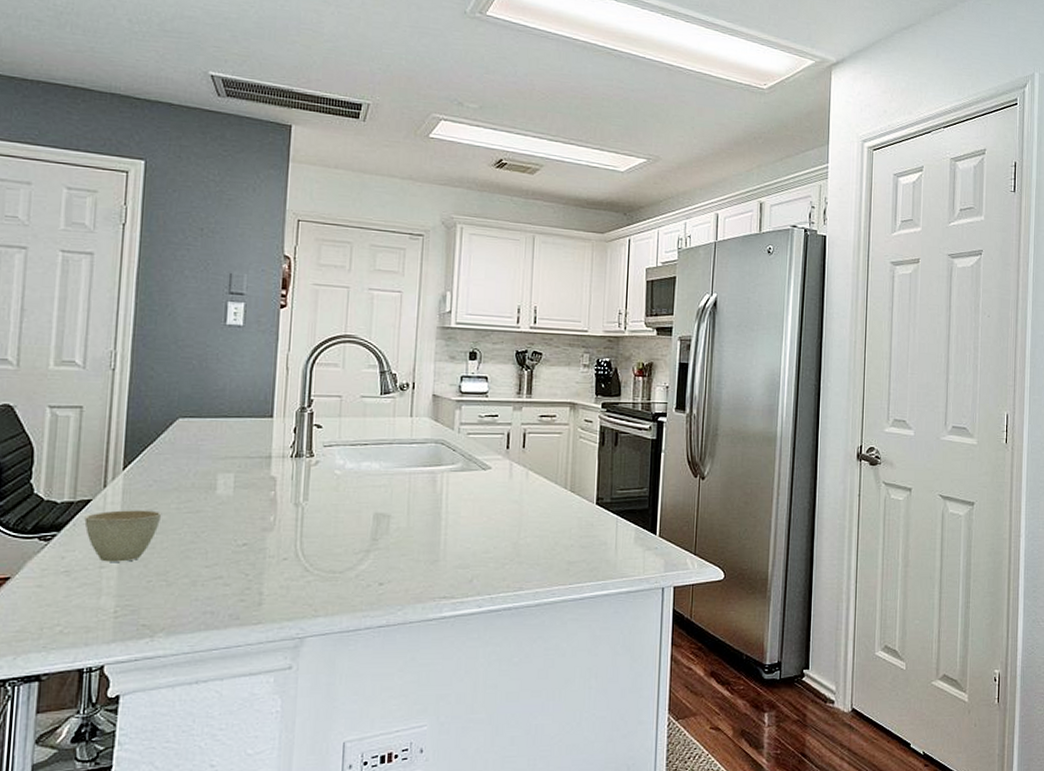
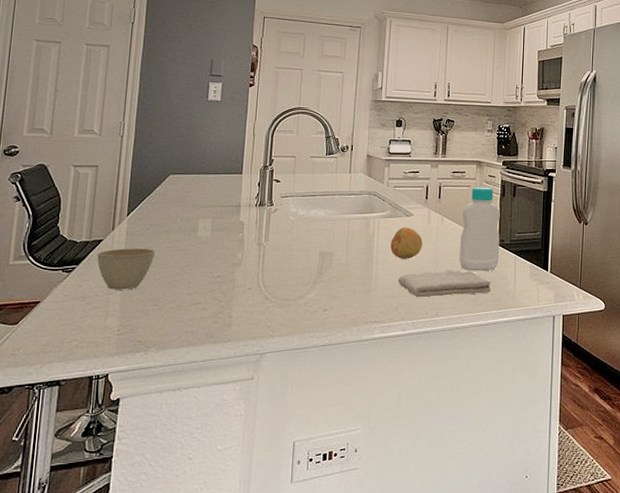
fruit: none [463,482,503,522] -> present [390,226,423,259]
washcloth: none [472,534,587,568] -> present [398,270,491,298]
bottle: none [548,434,599,536] -> present [459,187,500,271]

